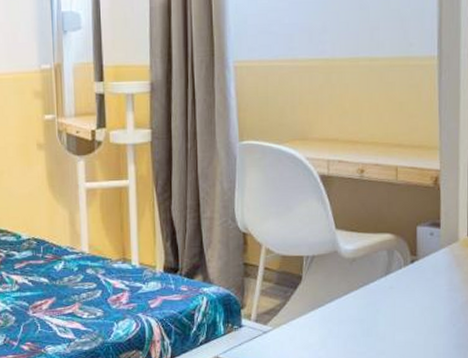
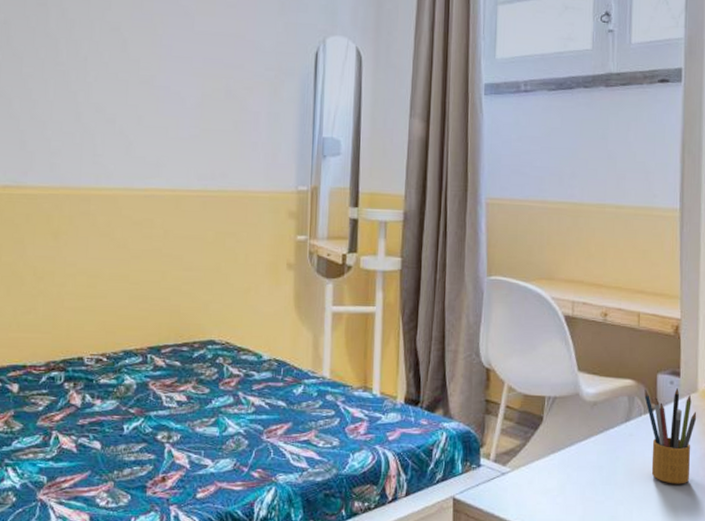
pencil box: none [404,239,458,332] -> present [644,388,697,484]

